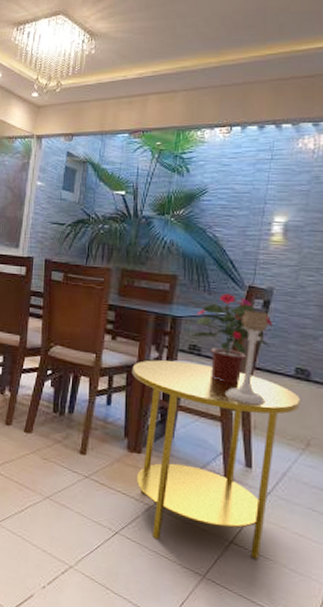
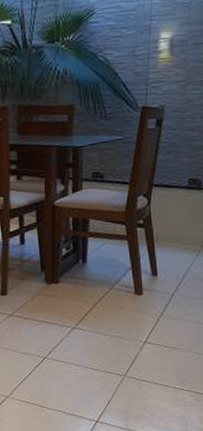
side table: present [132,360,301,559] -> none [40,189,195,355]
potted flower: present [190,293,272,383] -> none [92,117,166,203]
candle holder: present [226,310,268,404] -> none [129,130,165,219]

